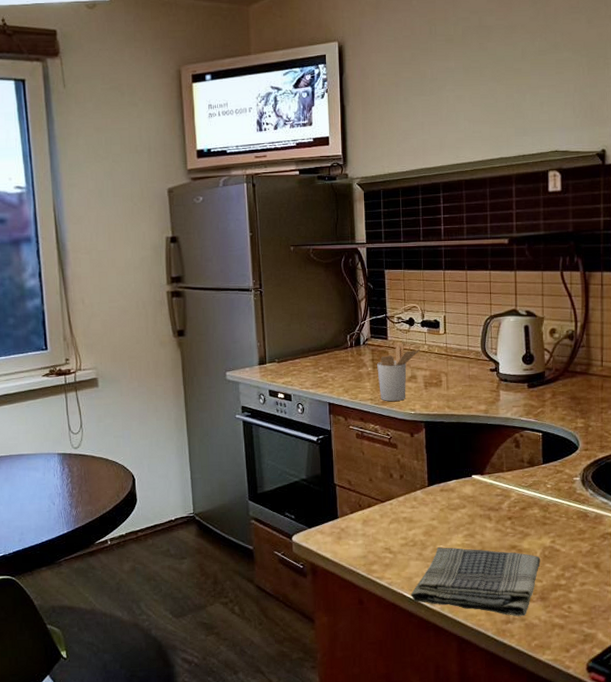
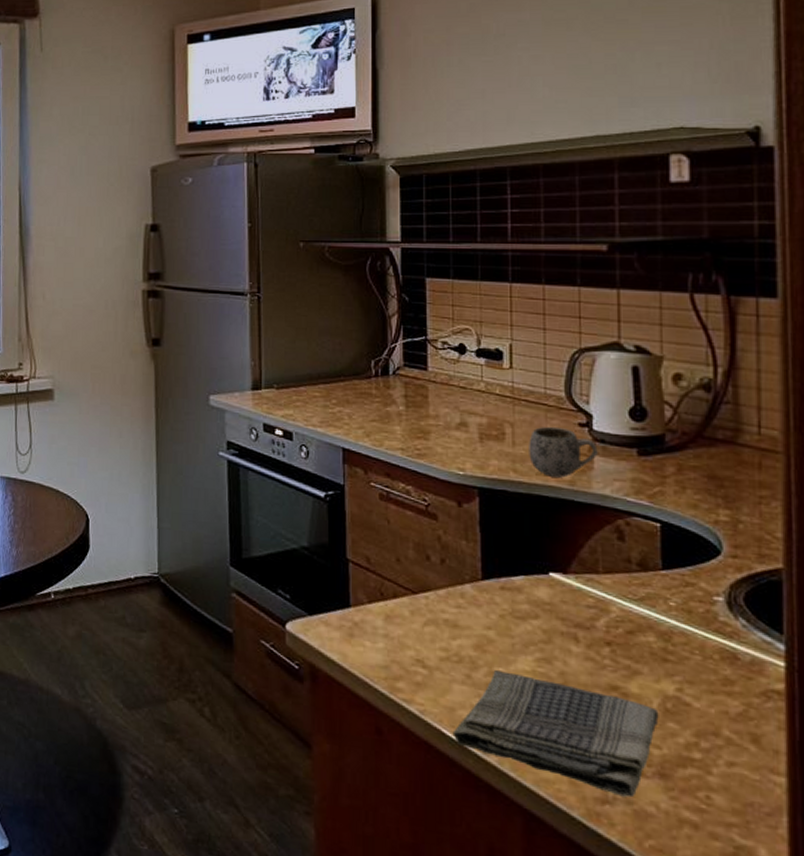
utensil holder: present [377,343,420,401] -> none [412,377,474,455]
mug: none [458,373,503,409] -> present [529,426,598,478]

